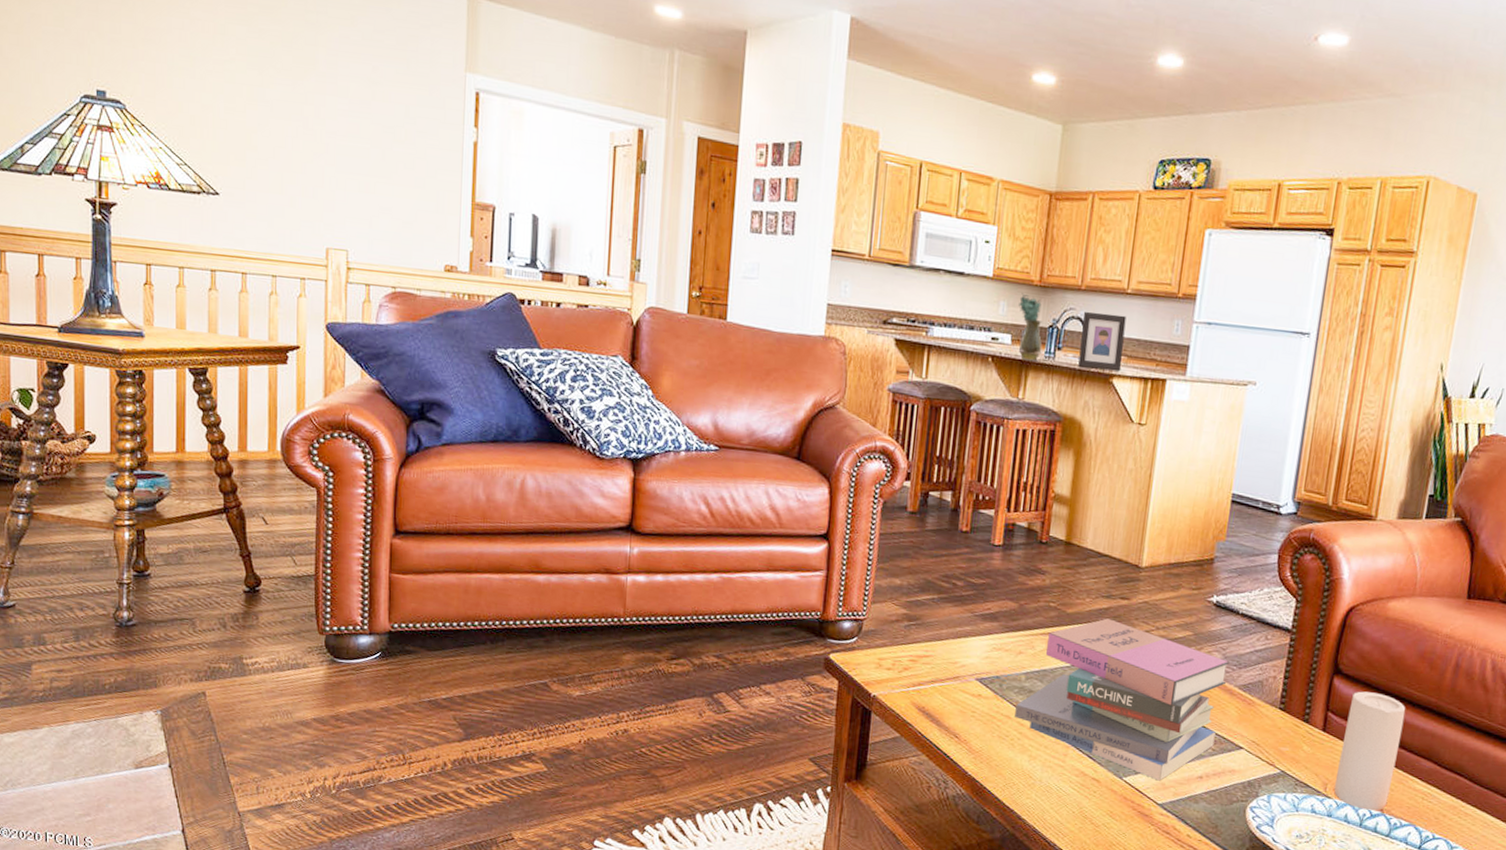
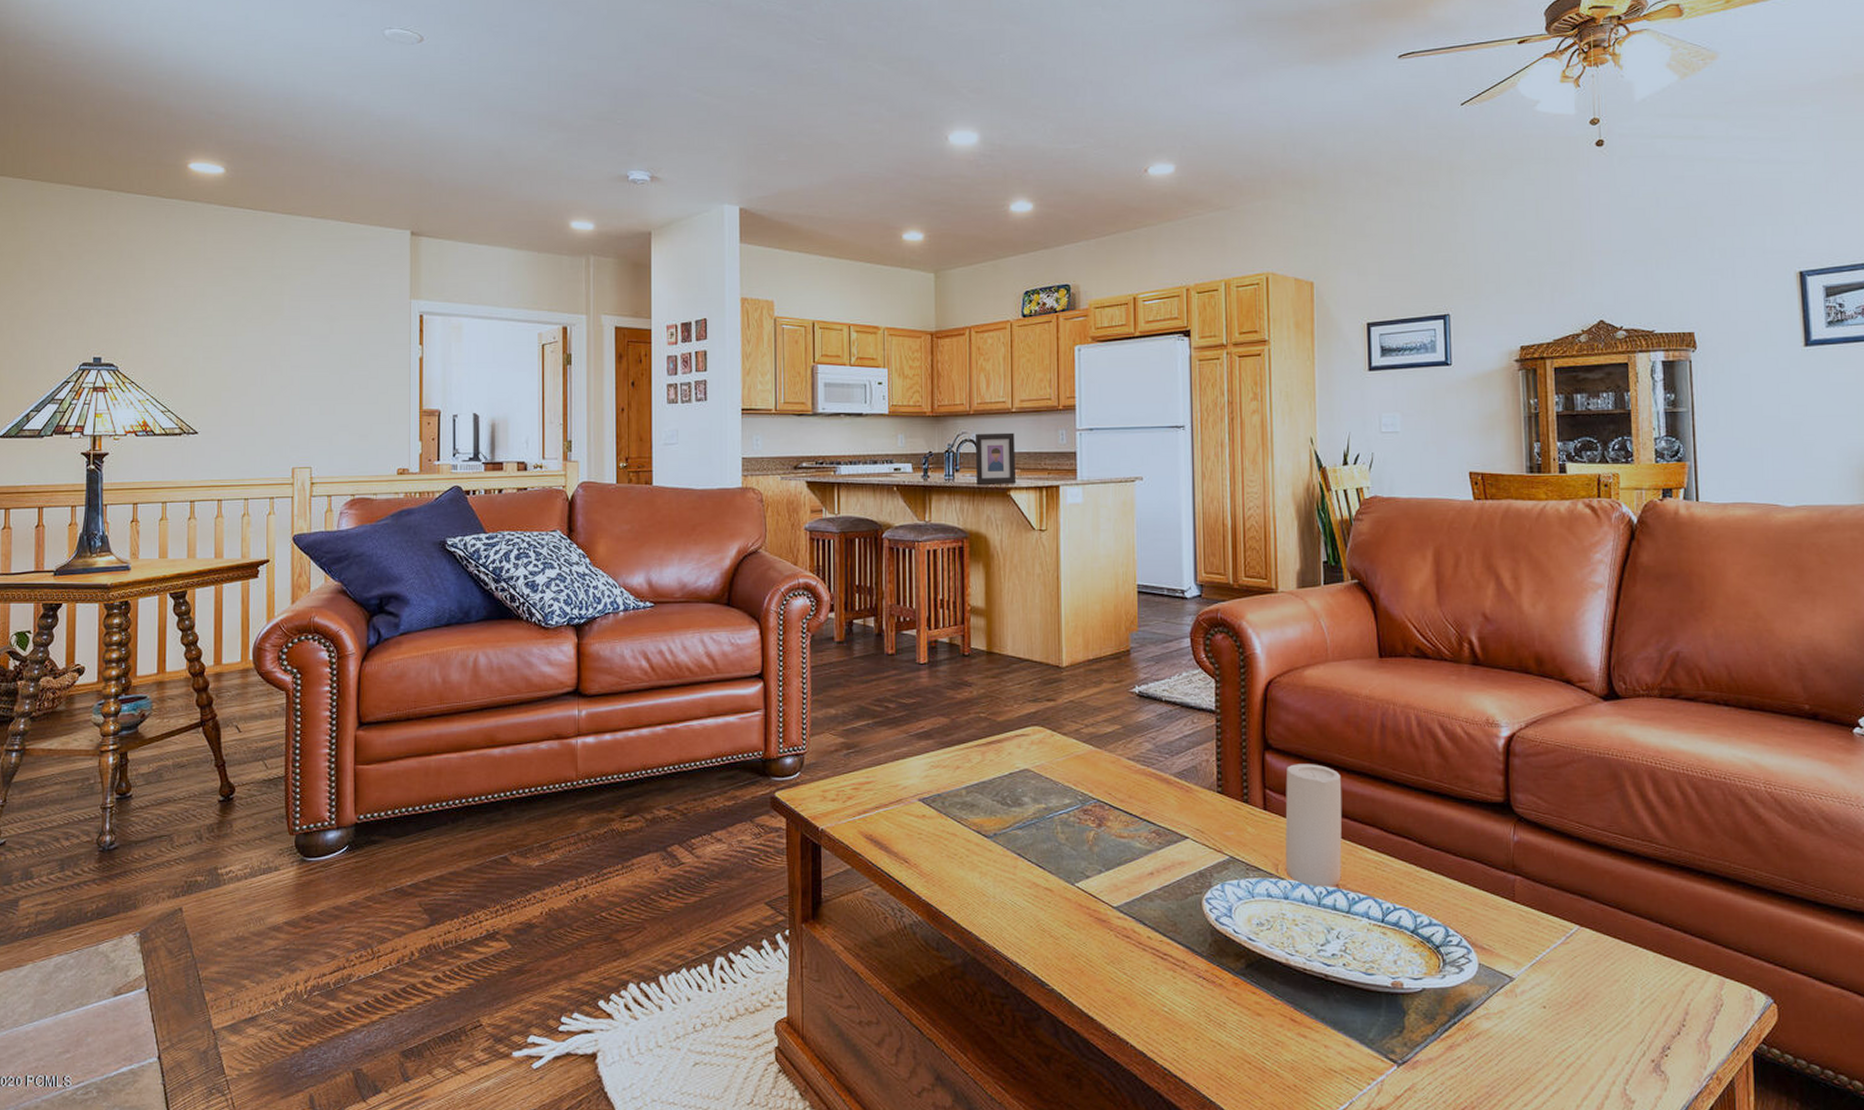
books: present [1015,618,1230,781] -> none [960,722,1161,883]
vase: present [1018,293,1042,362] -> none [915,425,942,485]

